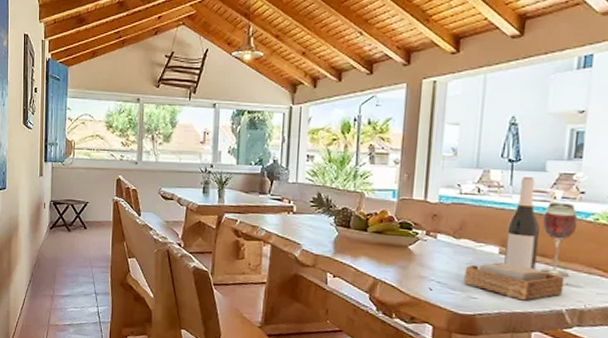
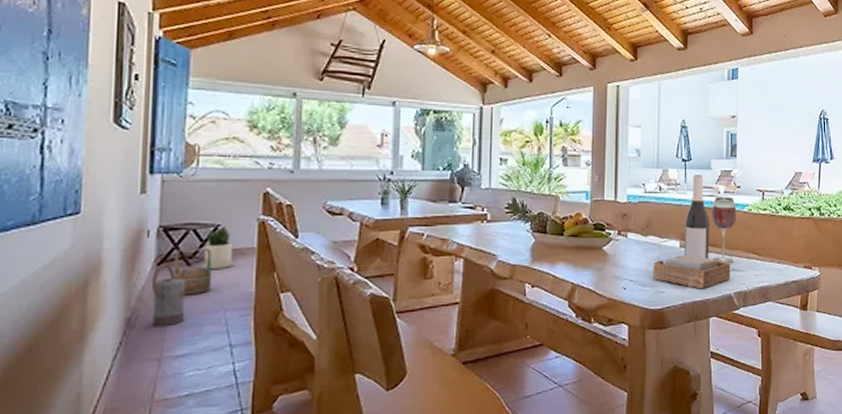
watering can: none [47,227,68,274] -> present [151,263,187,327]
decorative basket: none [60,215,84,253] -> present [174,244,213,295]
planter: none [76,203,98,236] -> present [200,226,235,270]

